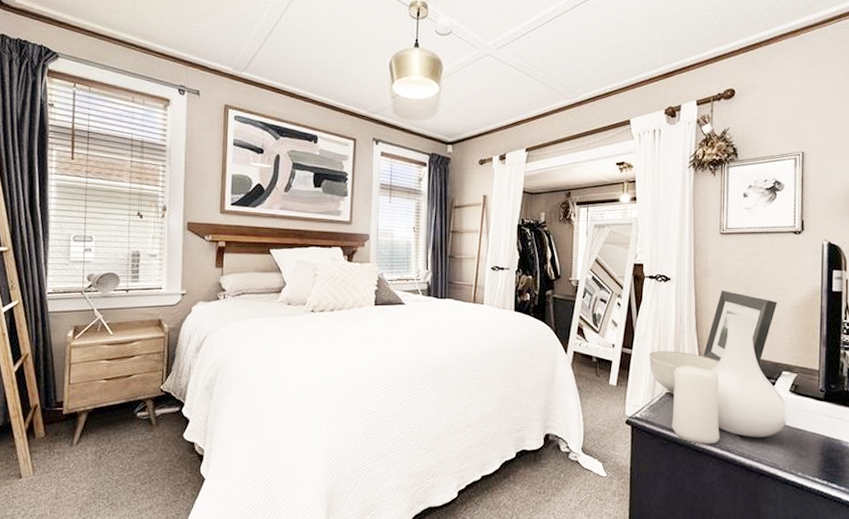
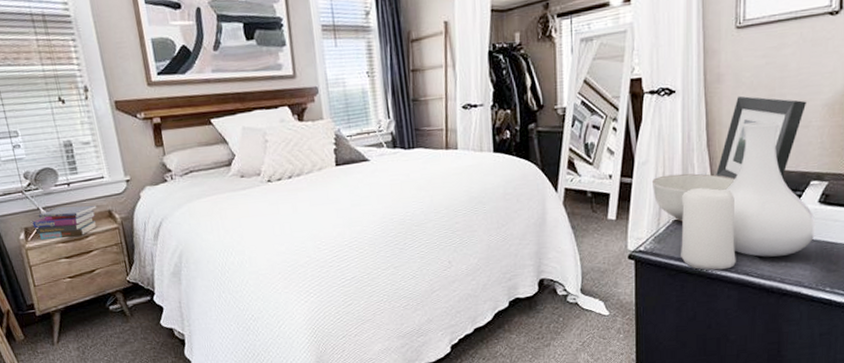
books: none [83,310,149,341] -> present [32,205,98,241]

